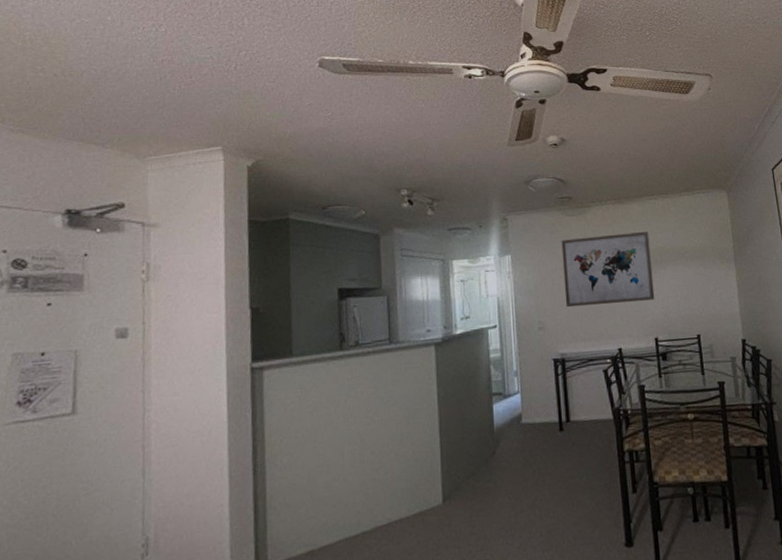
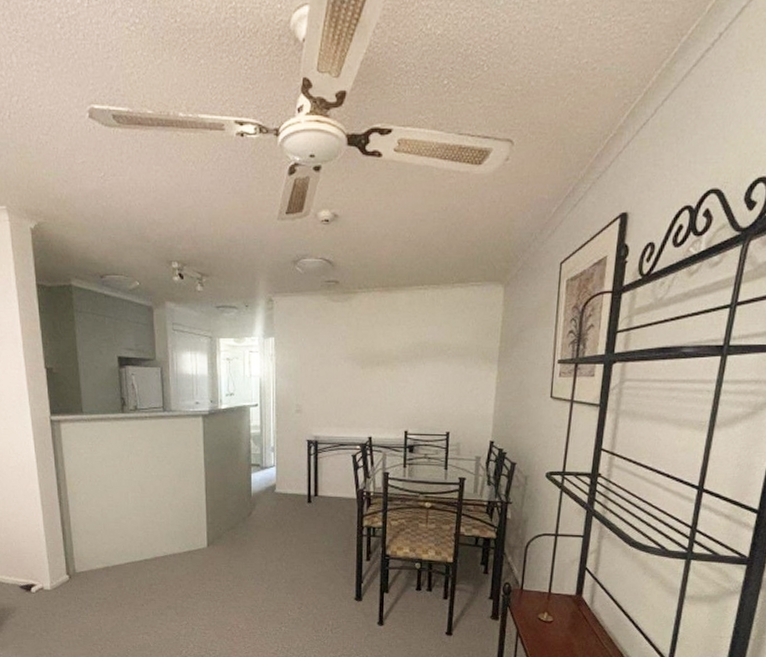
wall art: present [561,231,655,308] -> none [323,323,413,395]

